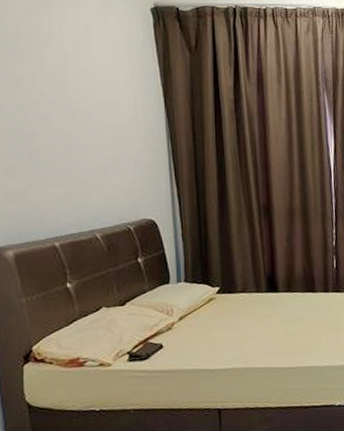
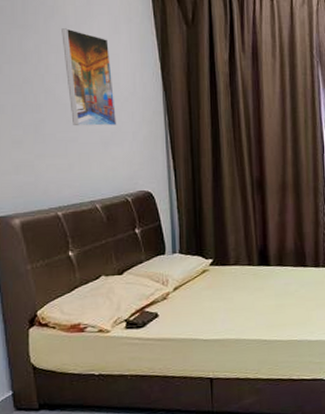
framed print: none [58,54,118,154] -> present [61,28,117,126]

